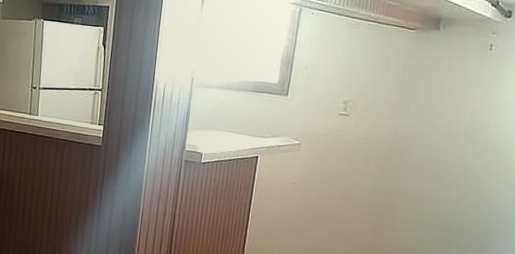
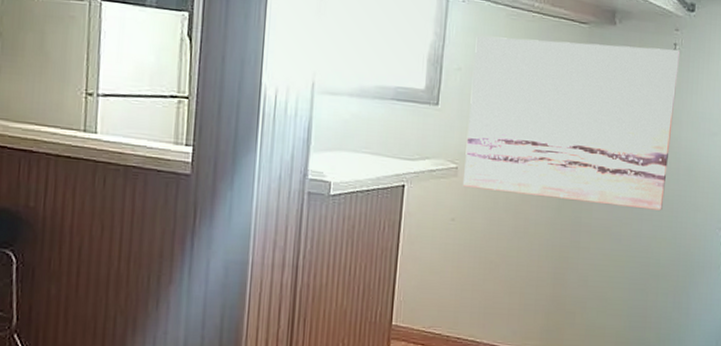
wall art: none [303,41,496,181] -> present [462,36,681,211]

